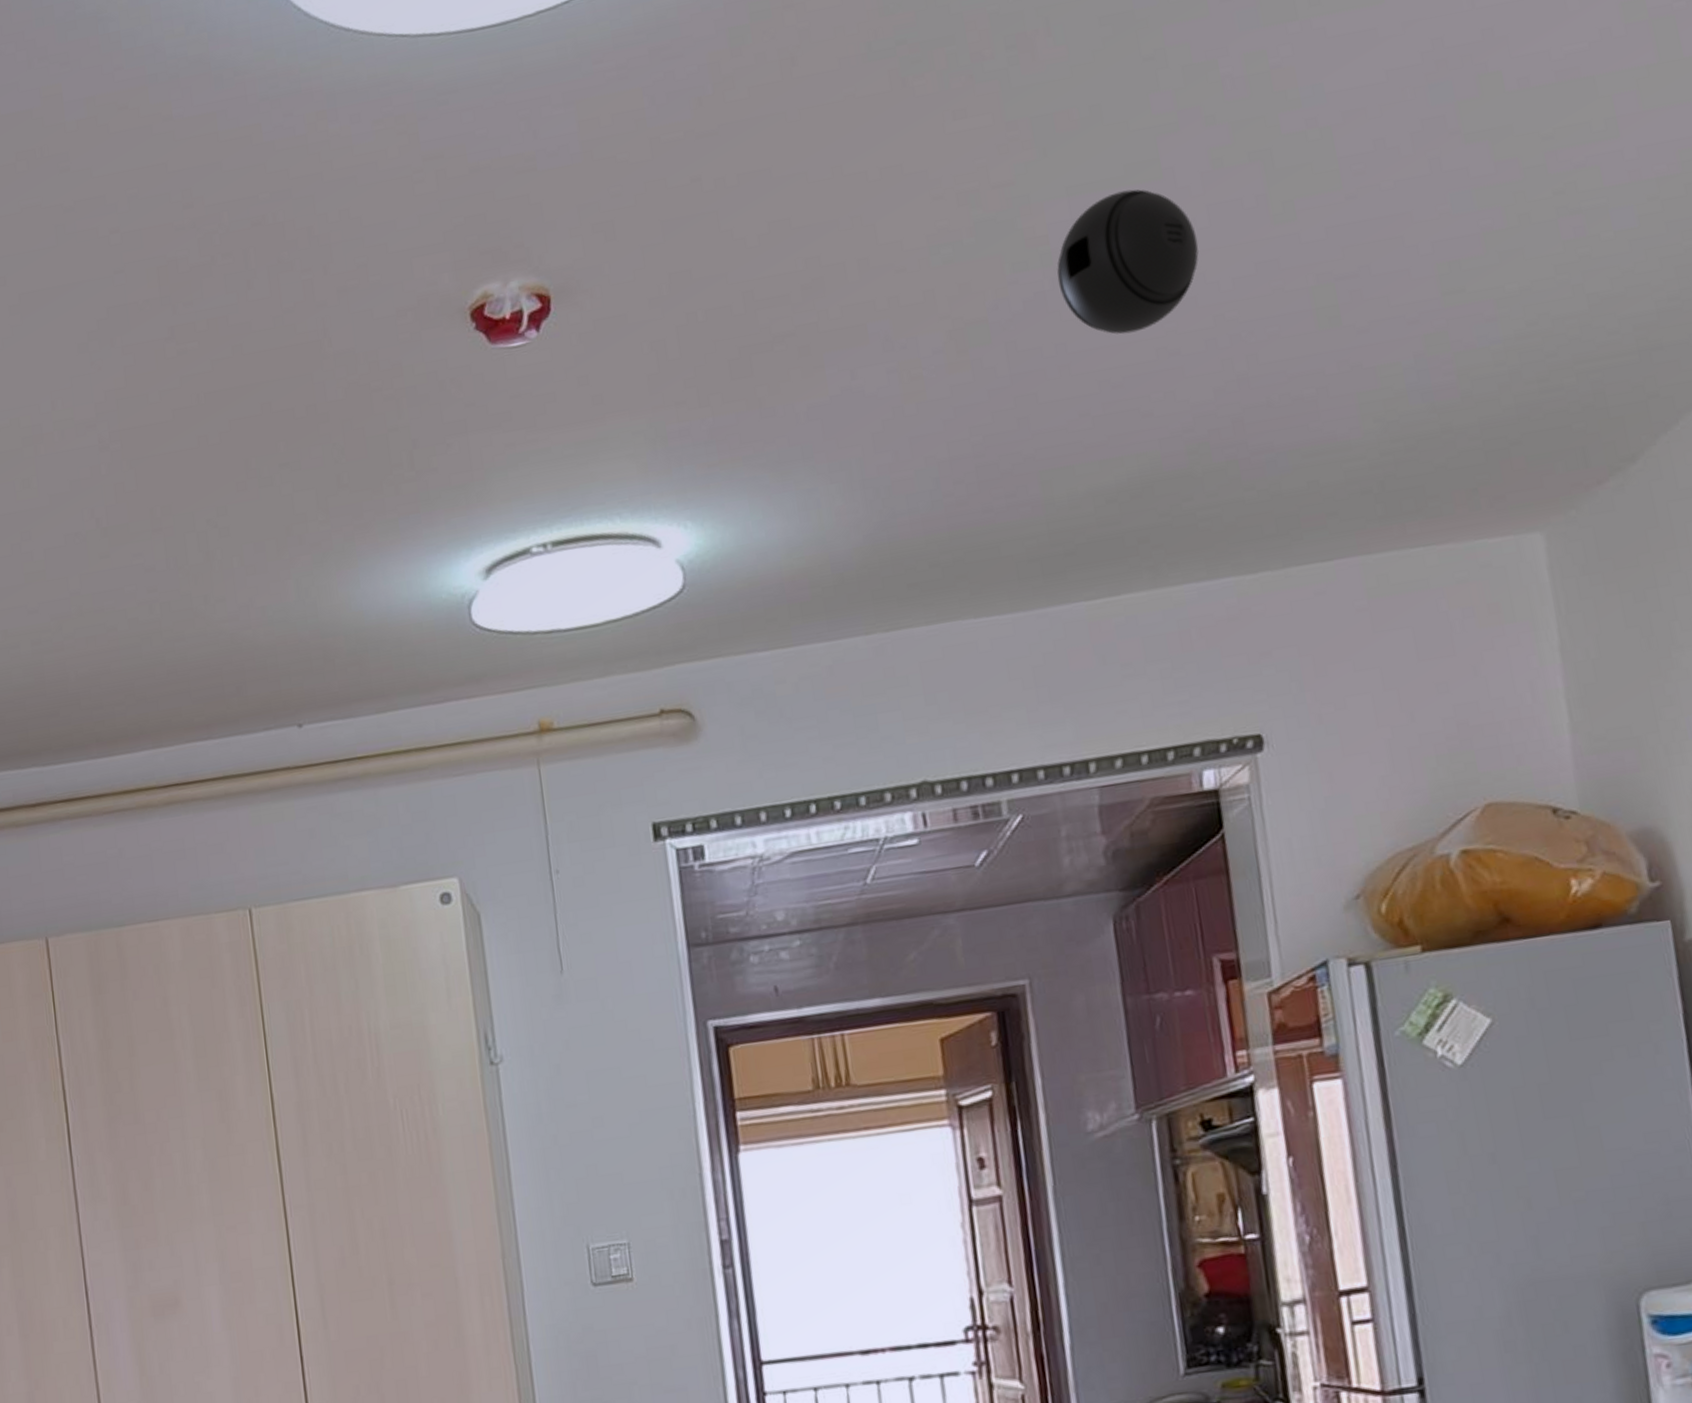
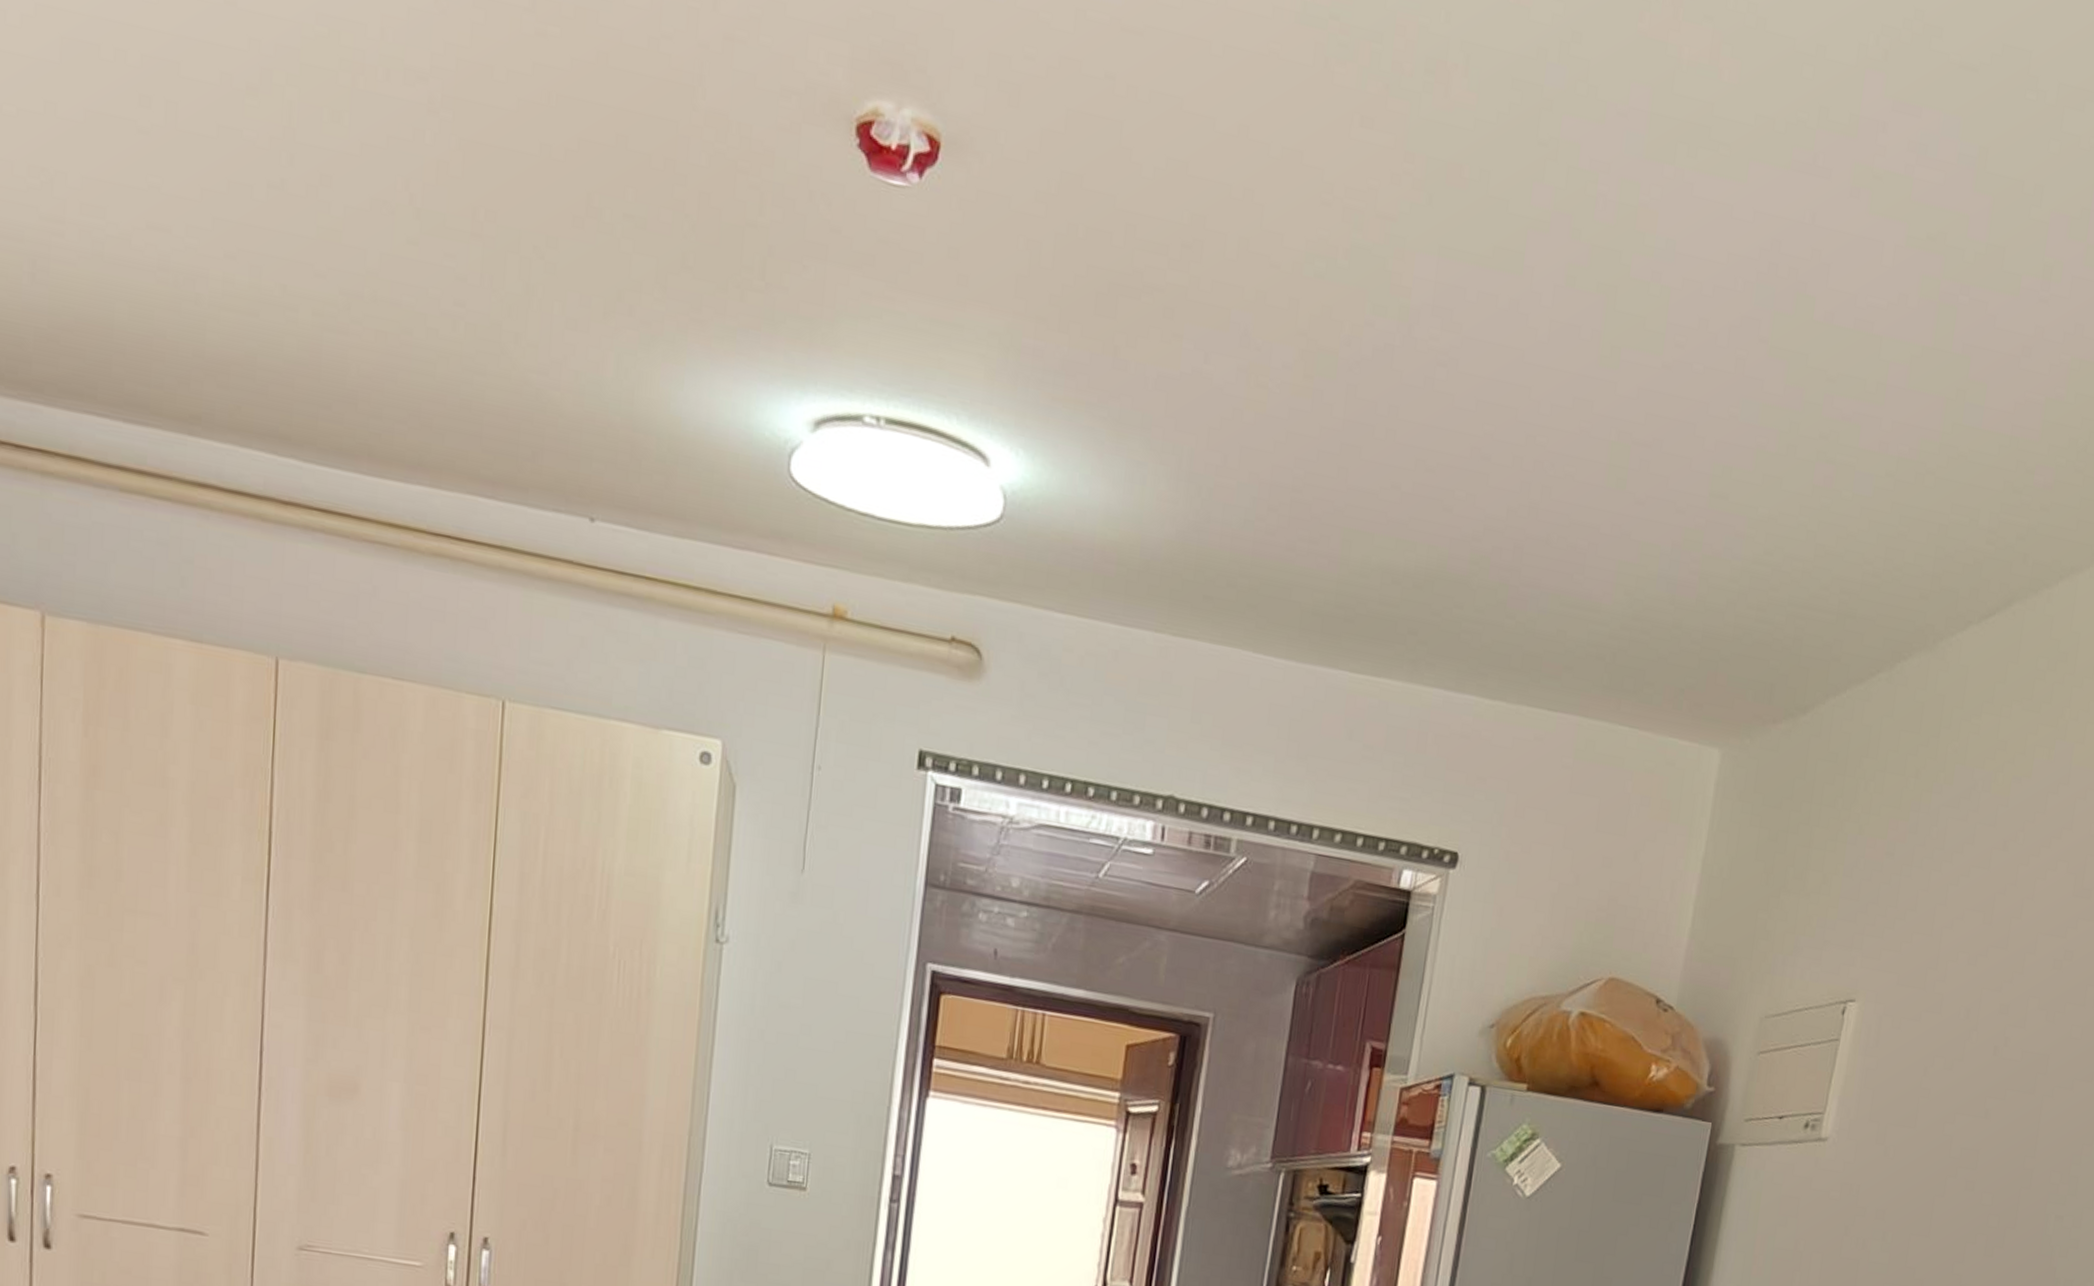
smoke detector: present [1057,189,1199,334] -> none [1407,271,1535,423]

